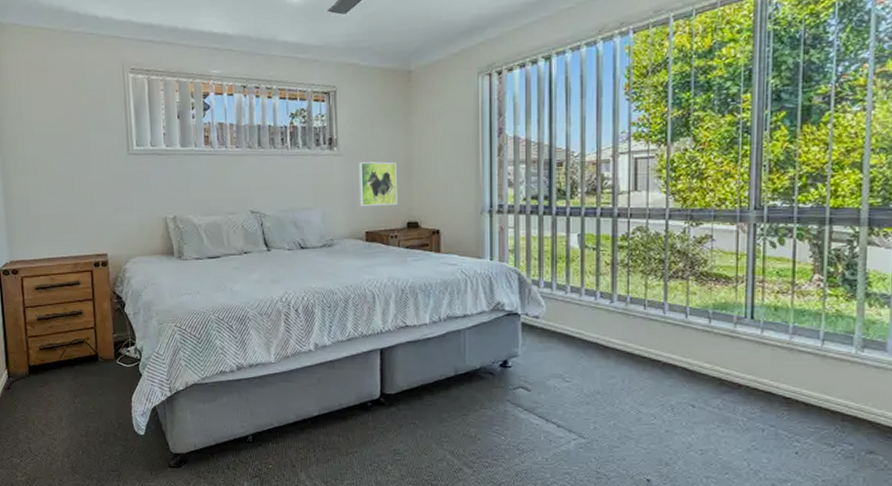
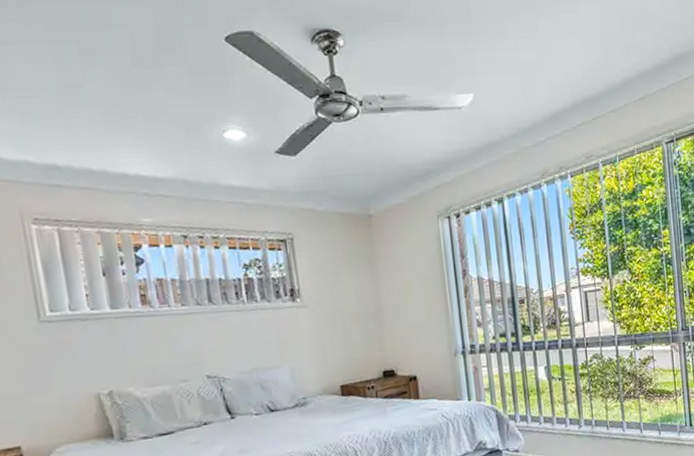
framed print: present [359,161,397,206] -> none [326,310,371,359]

